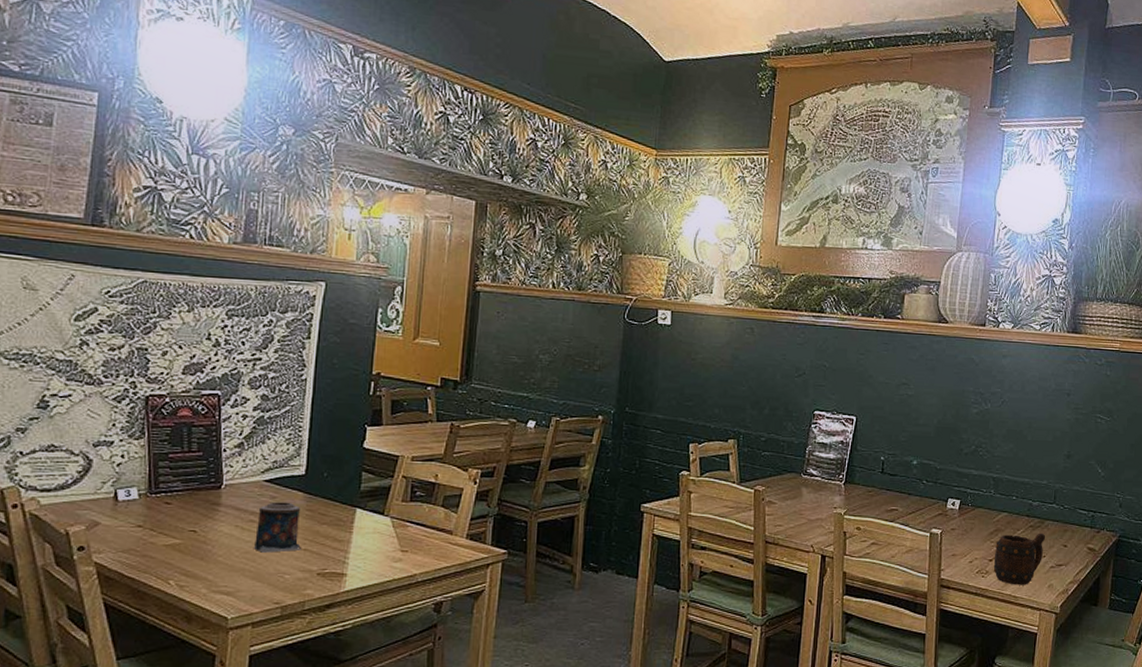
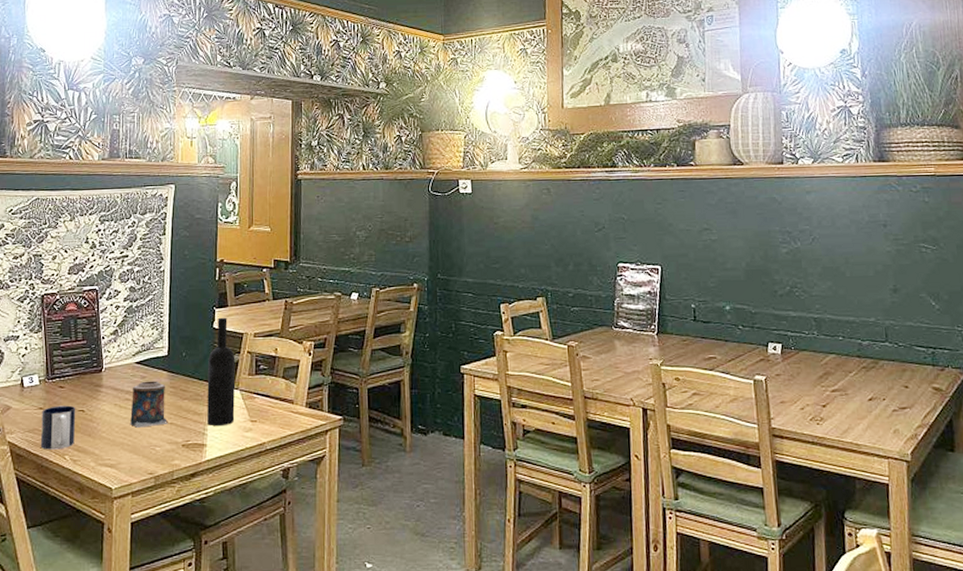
mug: none [137,524,186,573] -> present [40,405,76,450]
wine bottle: none [348,436,388,555] -> present [206,317,236,427]
mug: present [993,533,1046,585] -> none [827,374,883,432]

